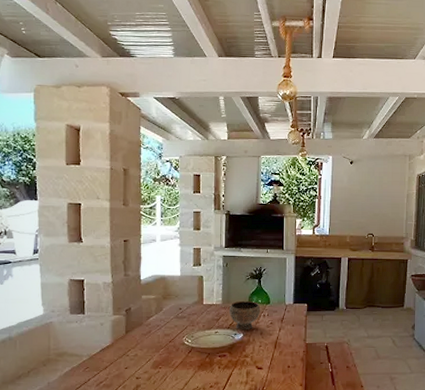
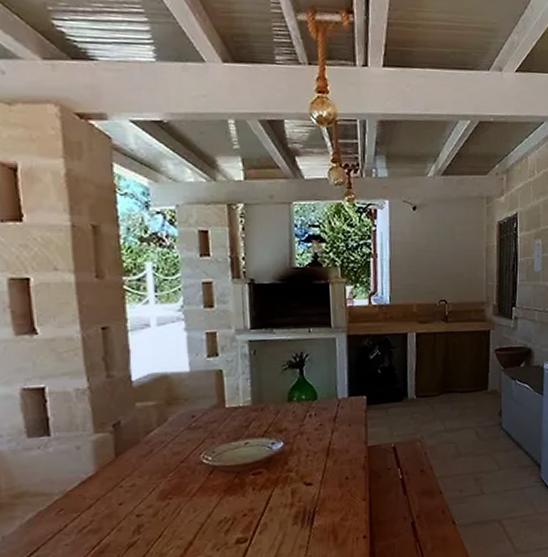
bowl: present [229,300,261,330] -> none [262,398,306,438]

